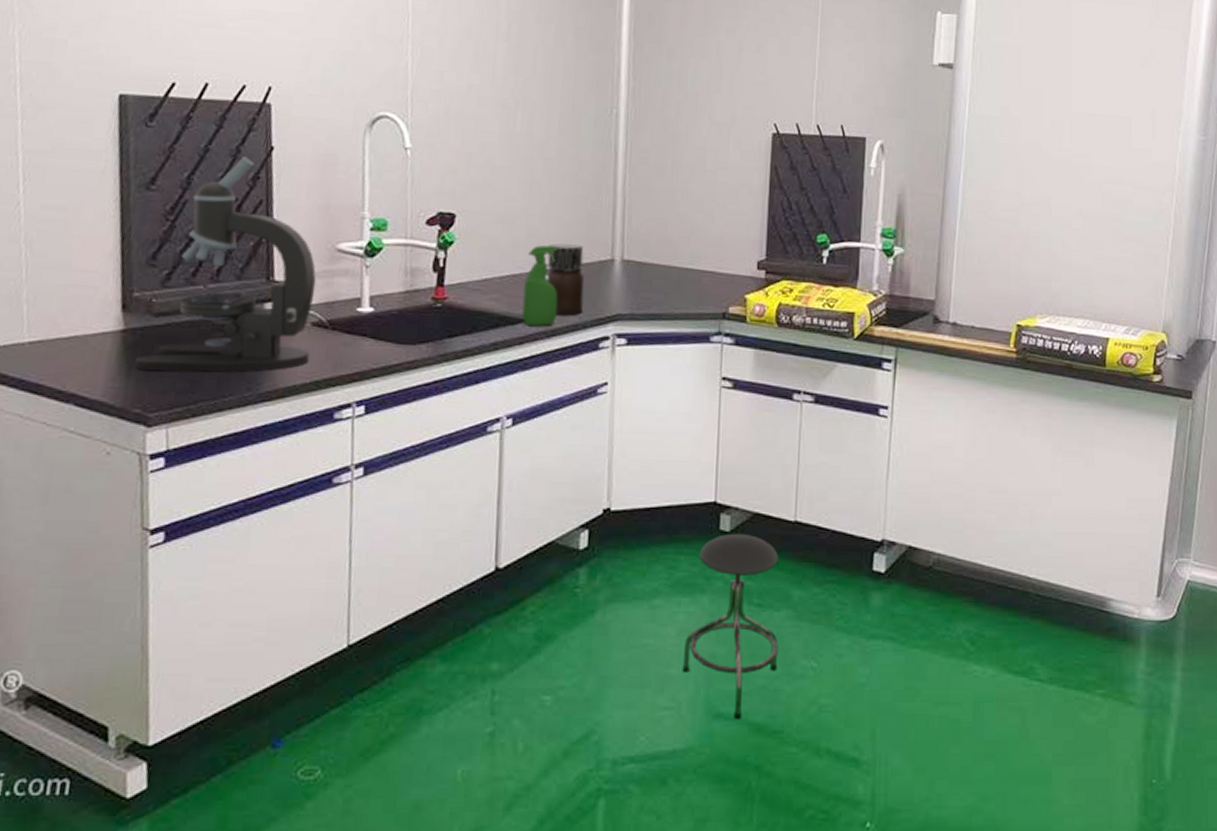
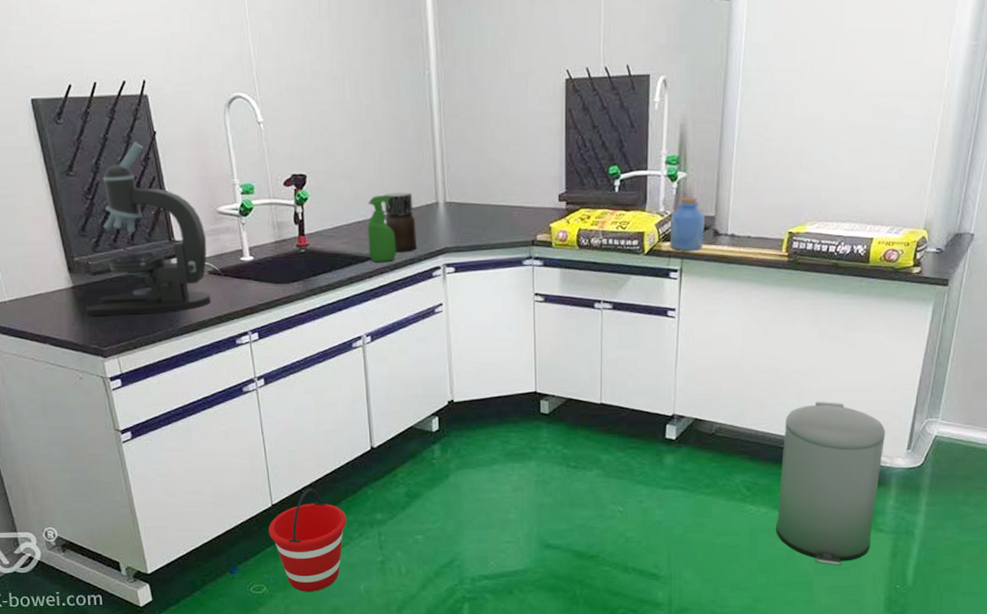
bucket: none [337,622,451,778] -> present [269,488,347,592]
stool: present [682,533,779,718] -> none [518,414,592,548]
jar: none [883,275,923,340] -> present [669,197,704,252]
pedal bin: none [1006,530,1132,751] -> present [776,401,886,566]

